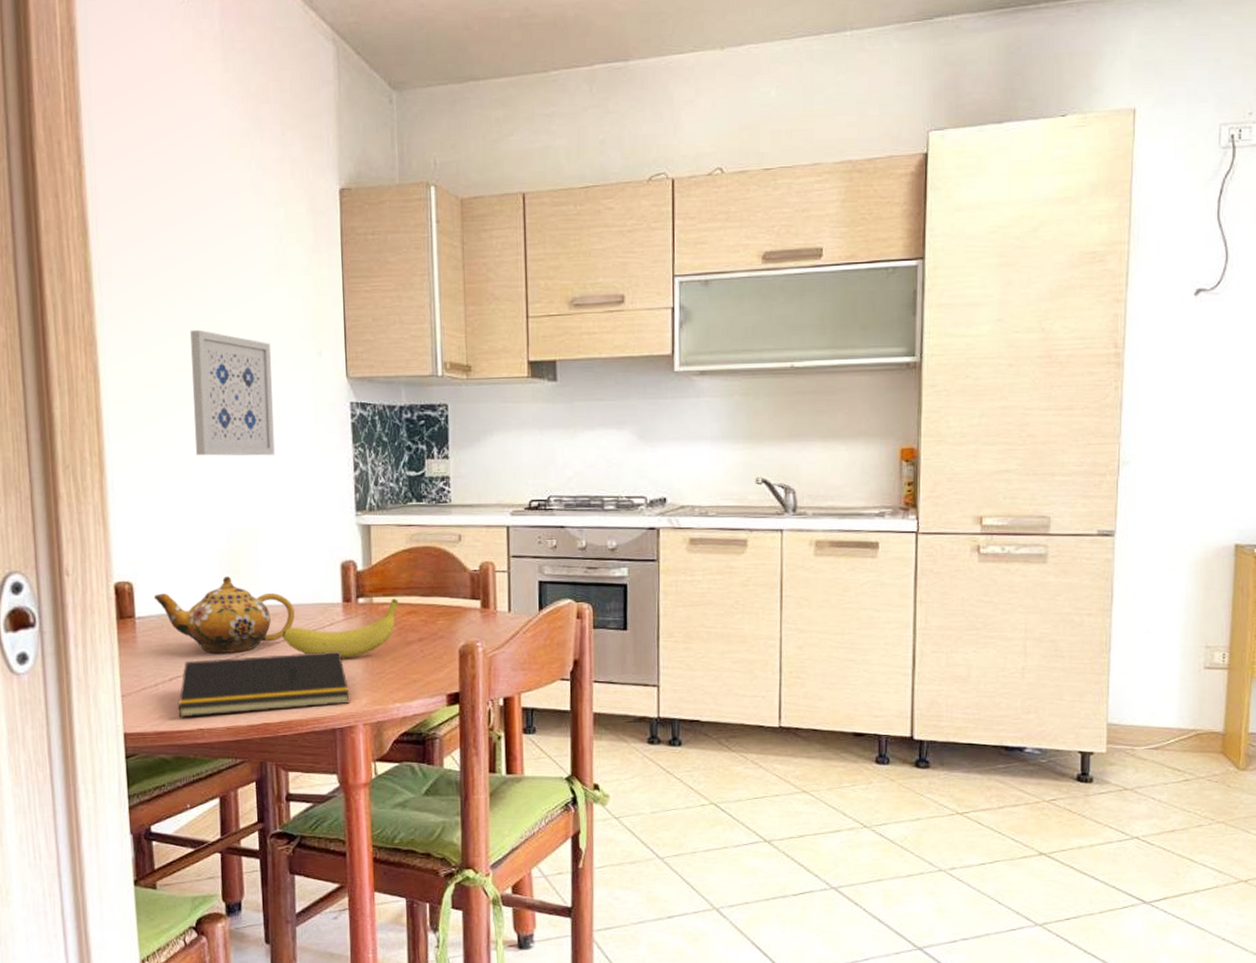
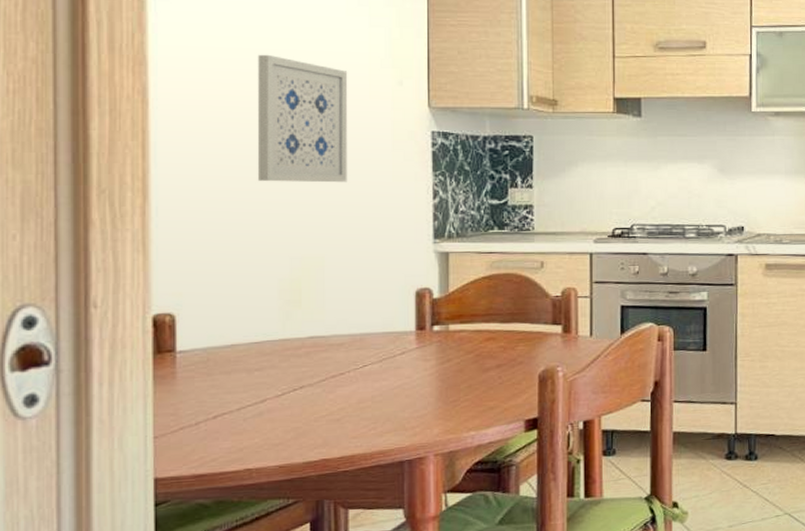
teapot: present [153,577,295,653] -> none [199,306,362,387]
notepad: present [178,652,350,718] -> none [222,381,421,458]
fruit: present [283,599,399,658] -> none [348,325,476,388]

